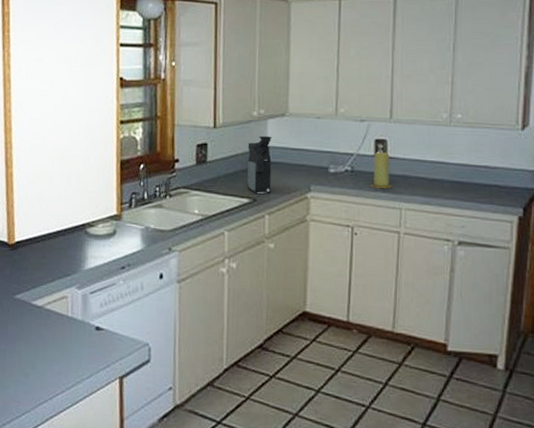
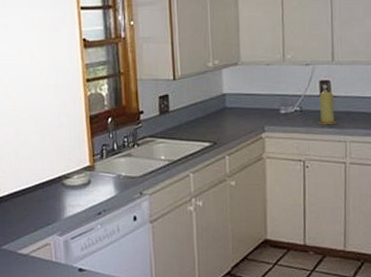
coffee maker: present [247,135,272,194] -> none [205,84,229,137]

